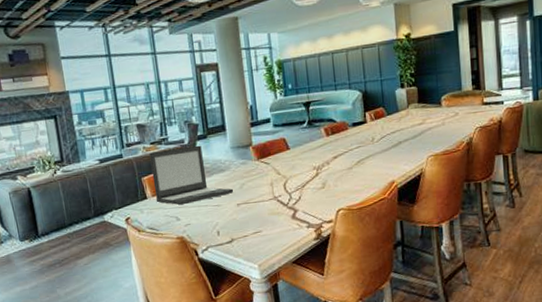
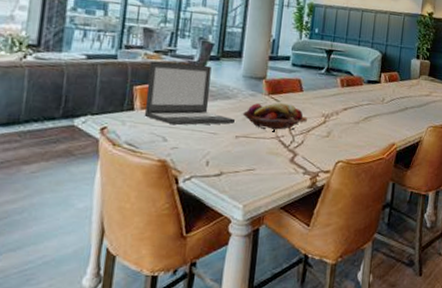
fruit basket: none [238,164,300,194] -> present [242,103,307,131]

